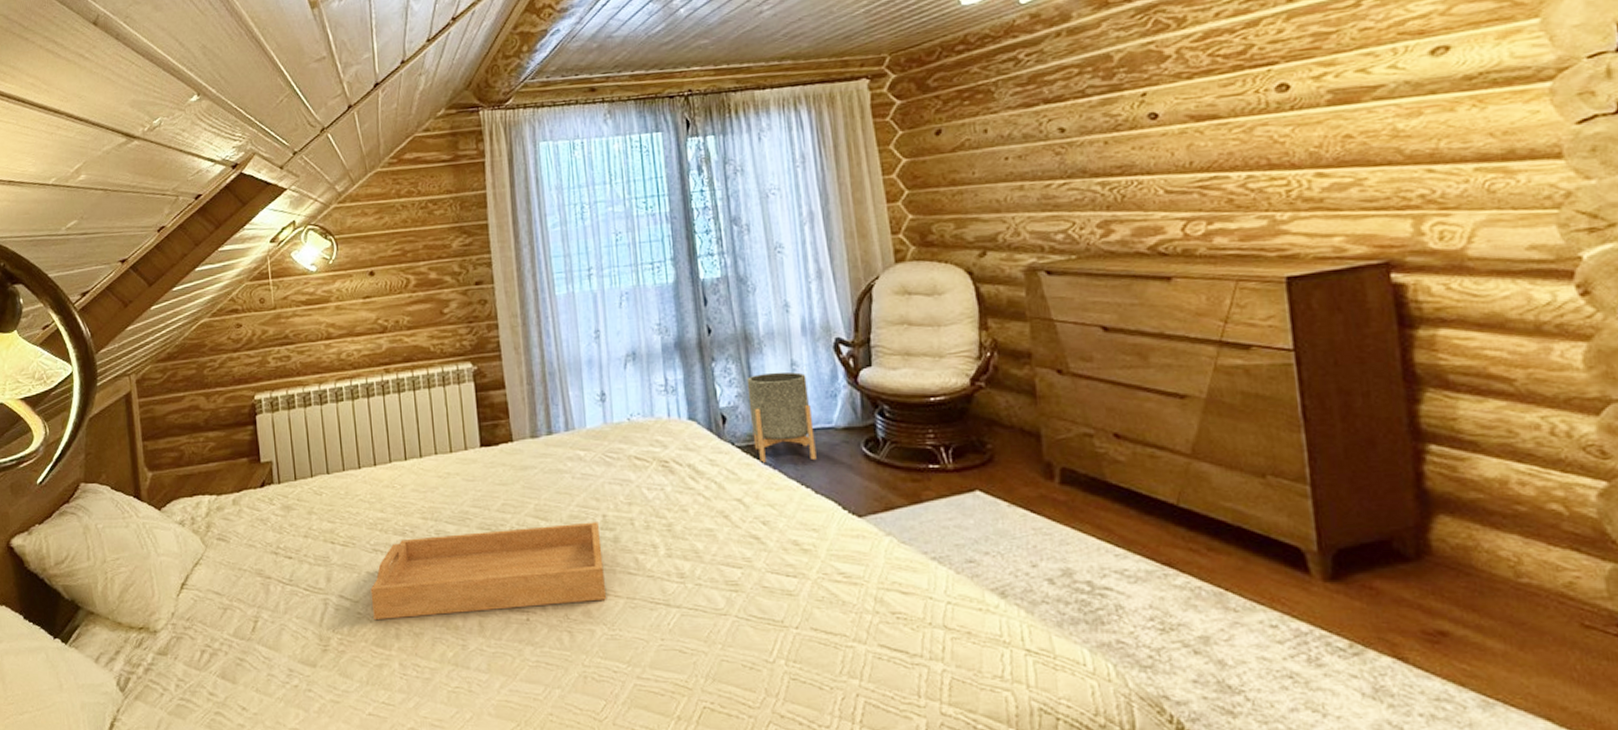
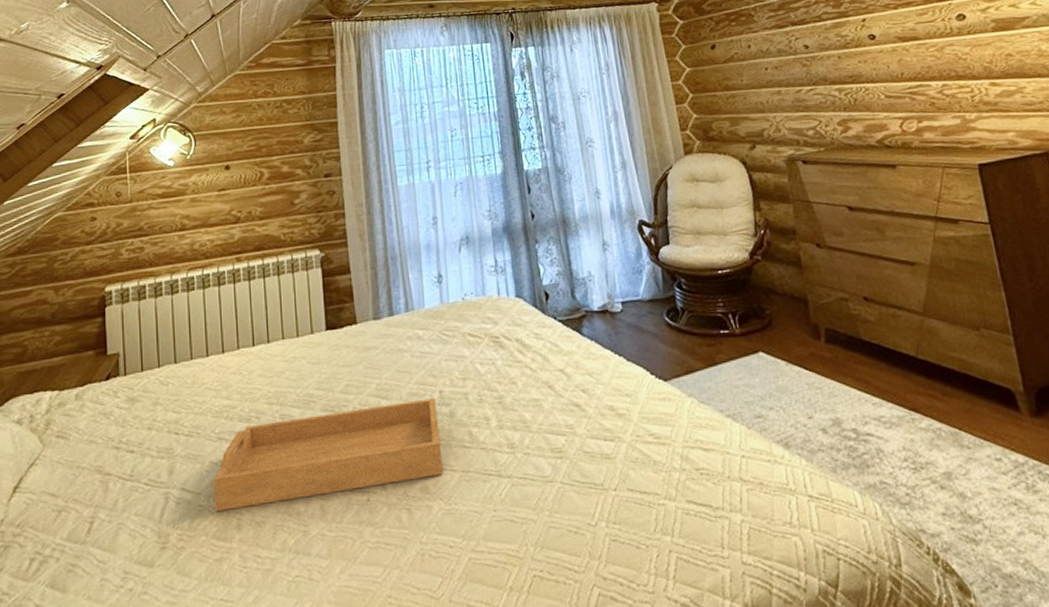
planter: present [746,371,817,463] -> none [565,251,627,335]

